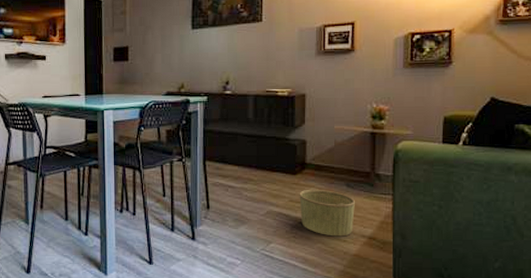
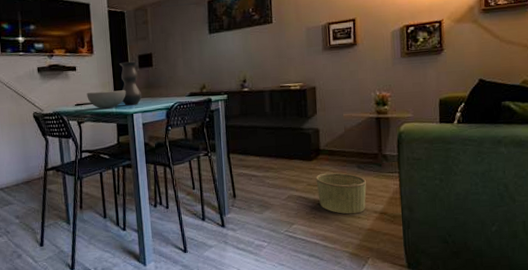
bowl: none [55,84,98,103] -> present [87,90,126,109]
vase: none [92,54,115,101] -> present [119,61,142,106]

